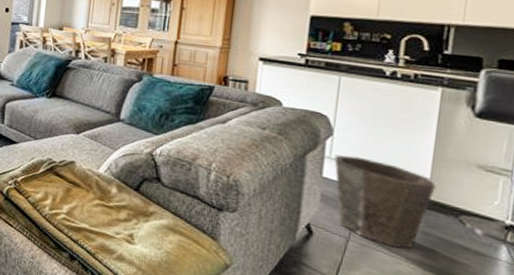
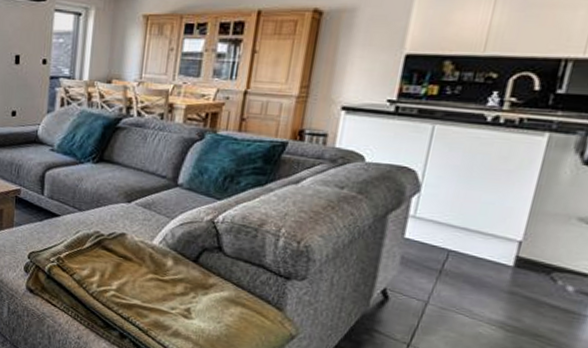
waste bin: present [334,154,436,249] -> none [418,213,530,310]

